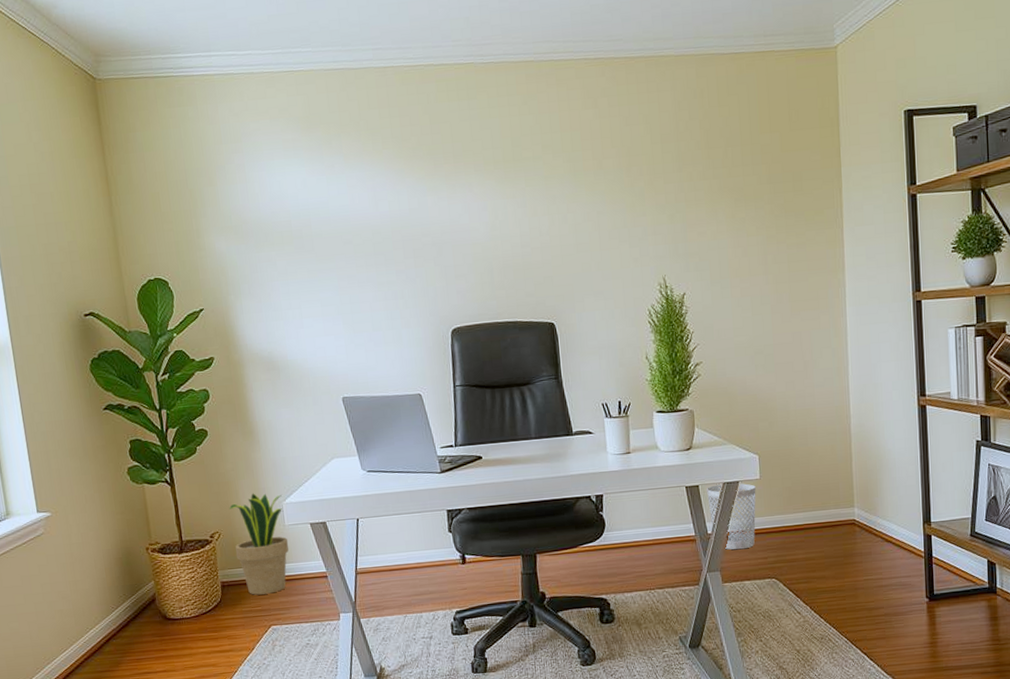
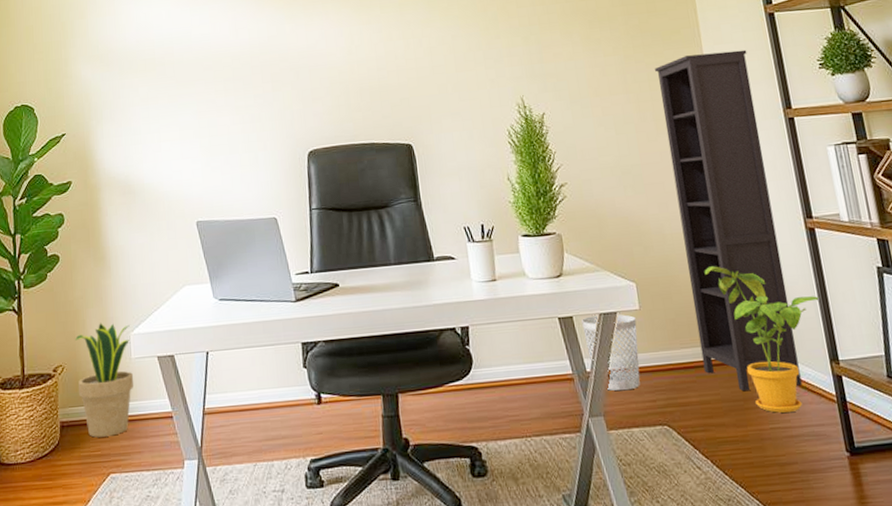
bookcase: none [795,232,896,549] -> present [655,50,802,392]
house plant: none [821,440,921,567] -> present [704,266,820,413]

